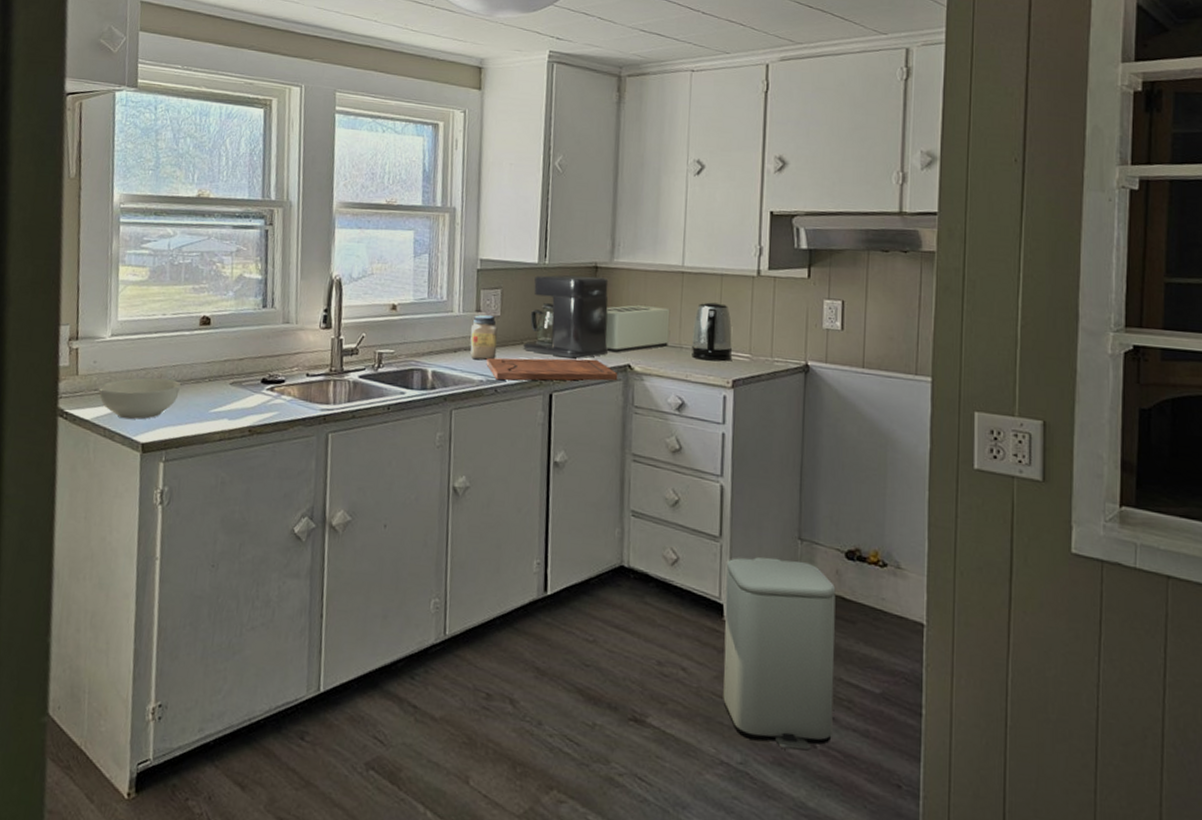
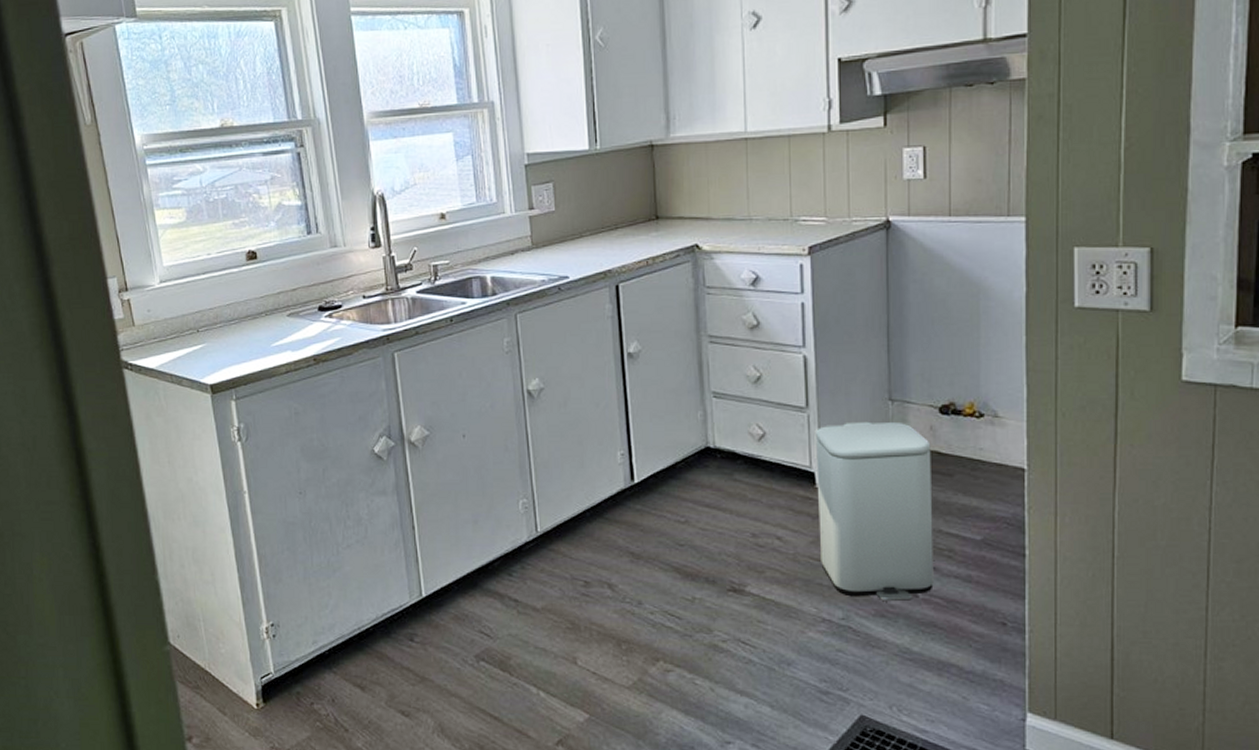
bowl: present [98,377,181,420] -> none [157,319,238,363]
jar: present [470,315,498,360] -> none [526,212,556,260]
cutting board: present [486,358,618,381] -> none [546,243,686,278]
coffee maker: present [523,274,609,359] -> none [583,155,674,246]
toaster: present [605,305,671,353] -> none [667,179,737,234]
kettle: present [691,302,733,362] -> none [762,167,807,230]

